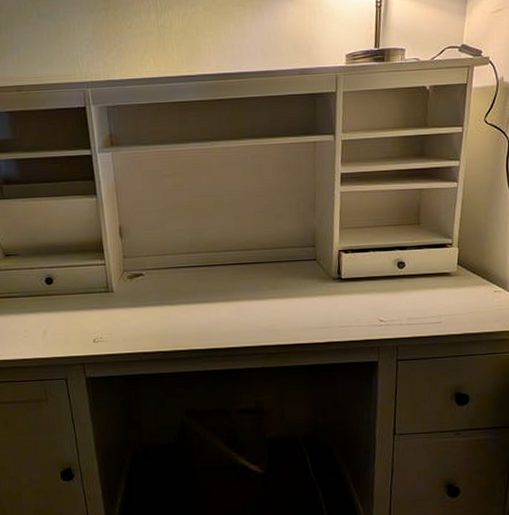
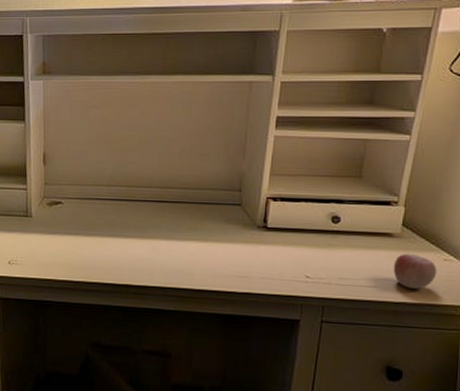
apple: none [453,288,490,321] -> present [393,253,437,289]

